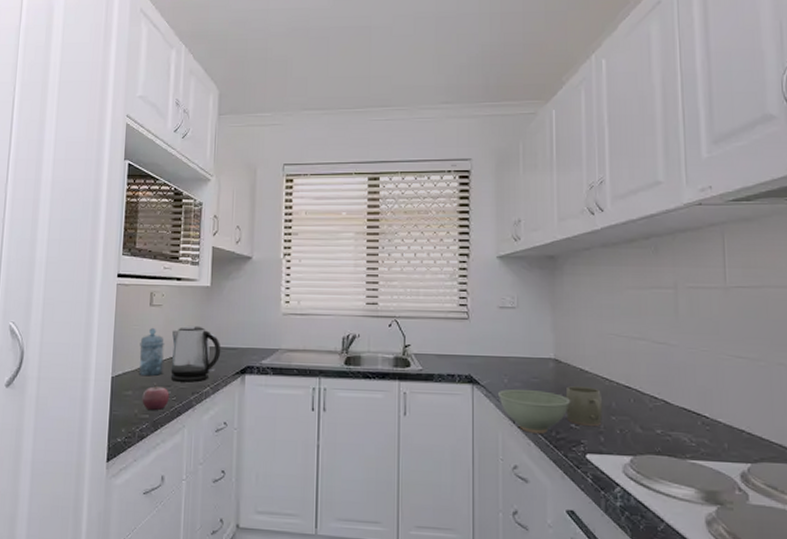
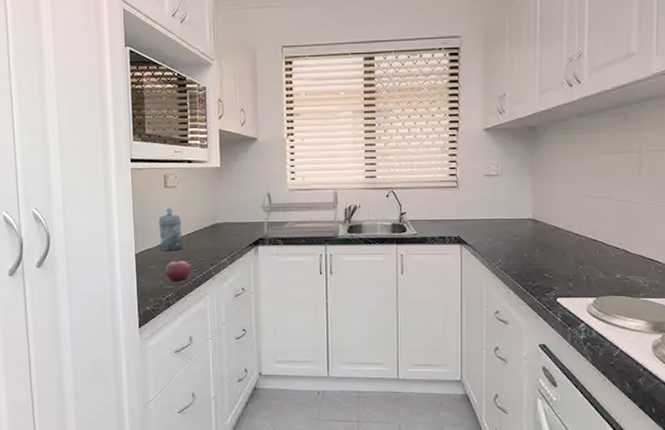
kettle: present [170,325,221,383] -> none [188,204,235,255]
dish rack: none [250,314,337,373] -> present [260,190,340,241]
bowl: present [498,388,570,434] -> none [484,246,545,283]
mug: present [565,386,603,426] -> none [541,242,573,274]

